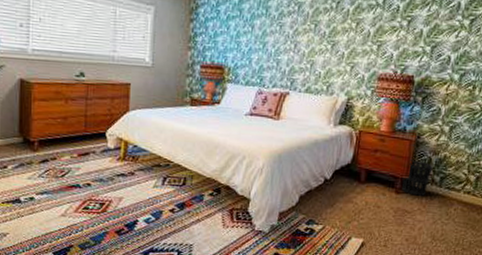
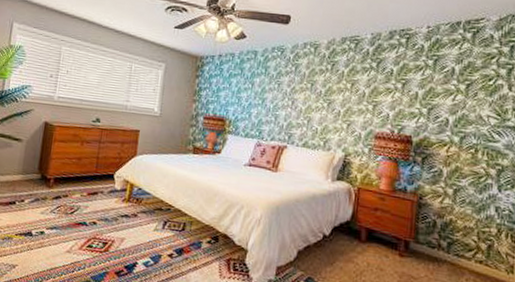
wastebasket: present [401,159,433,196] -> none [405,221,439,262]

